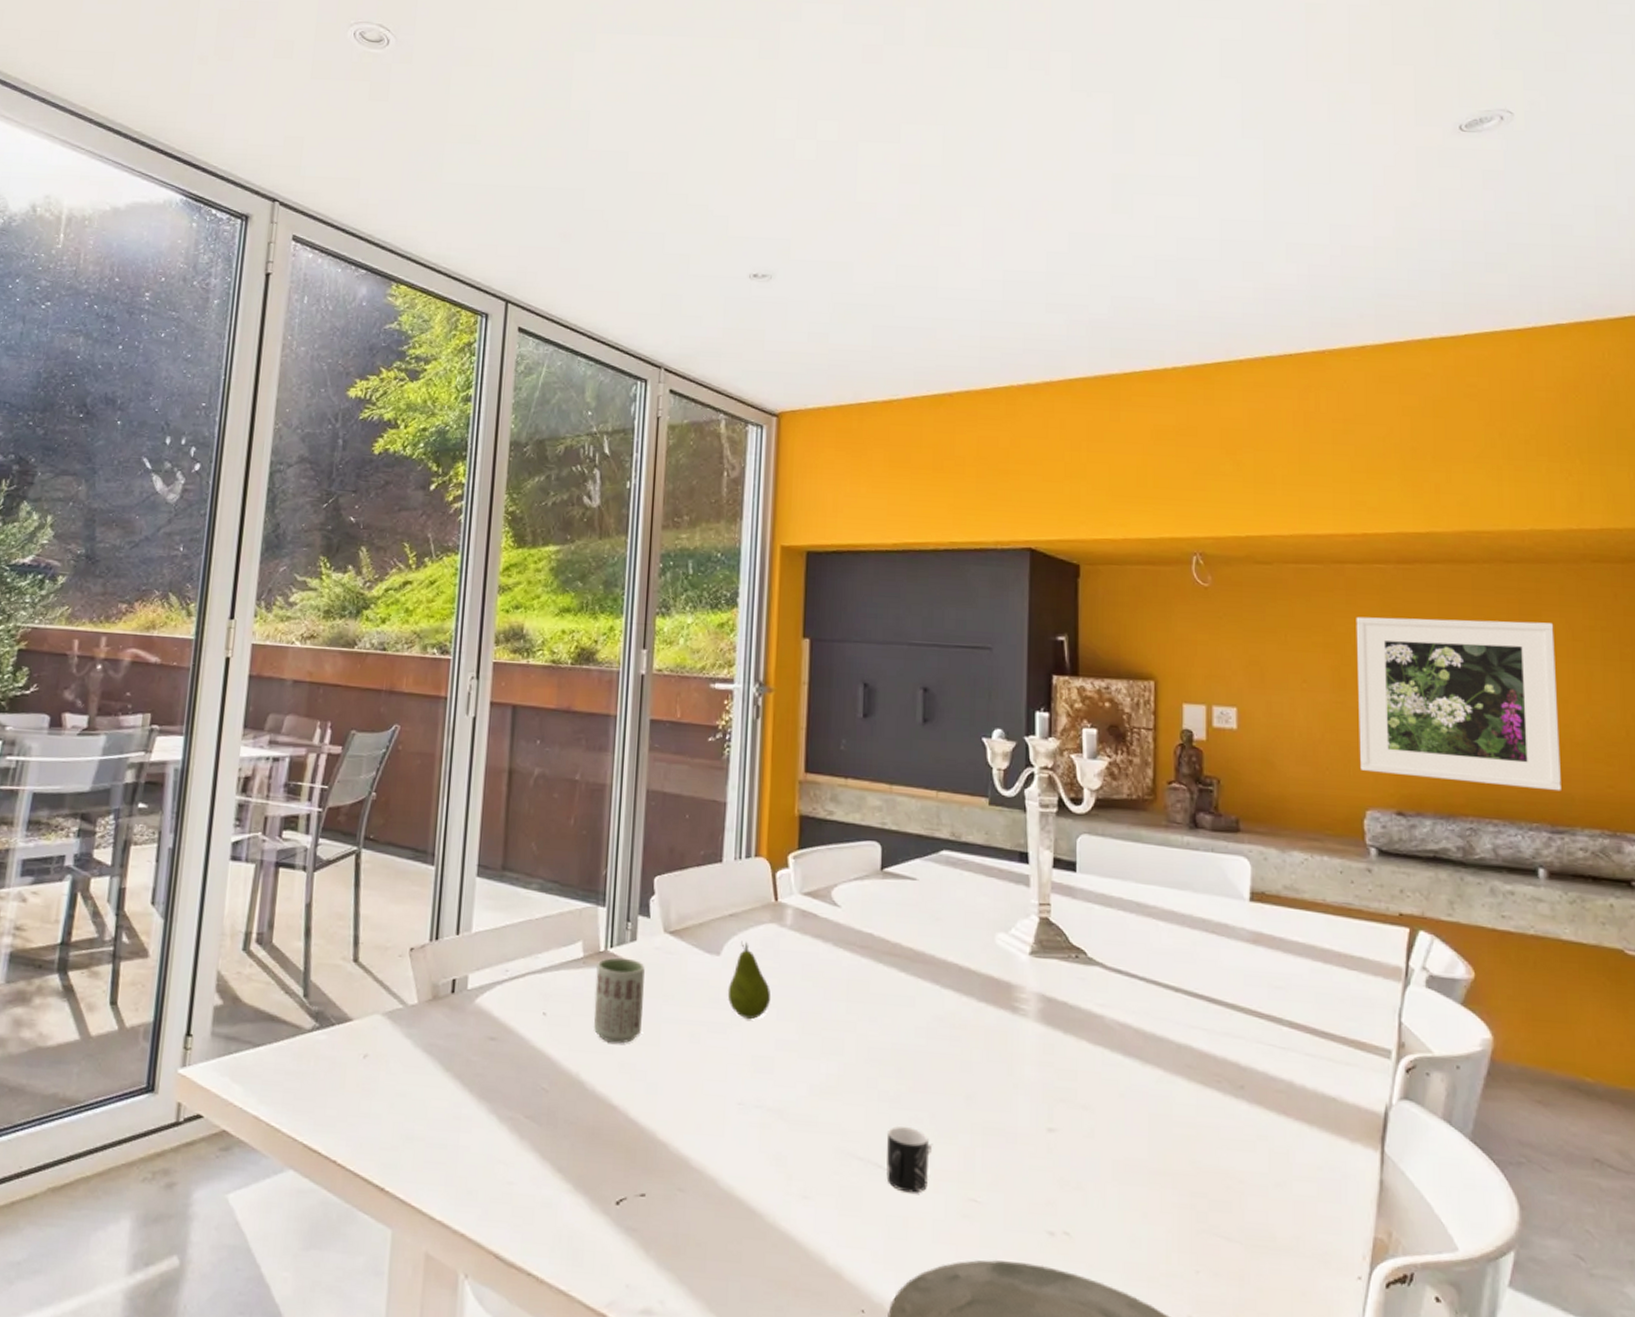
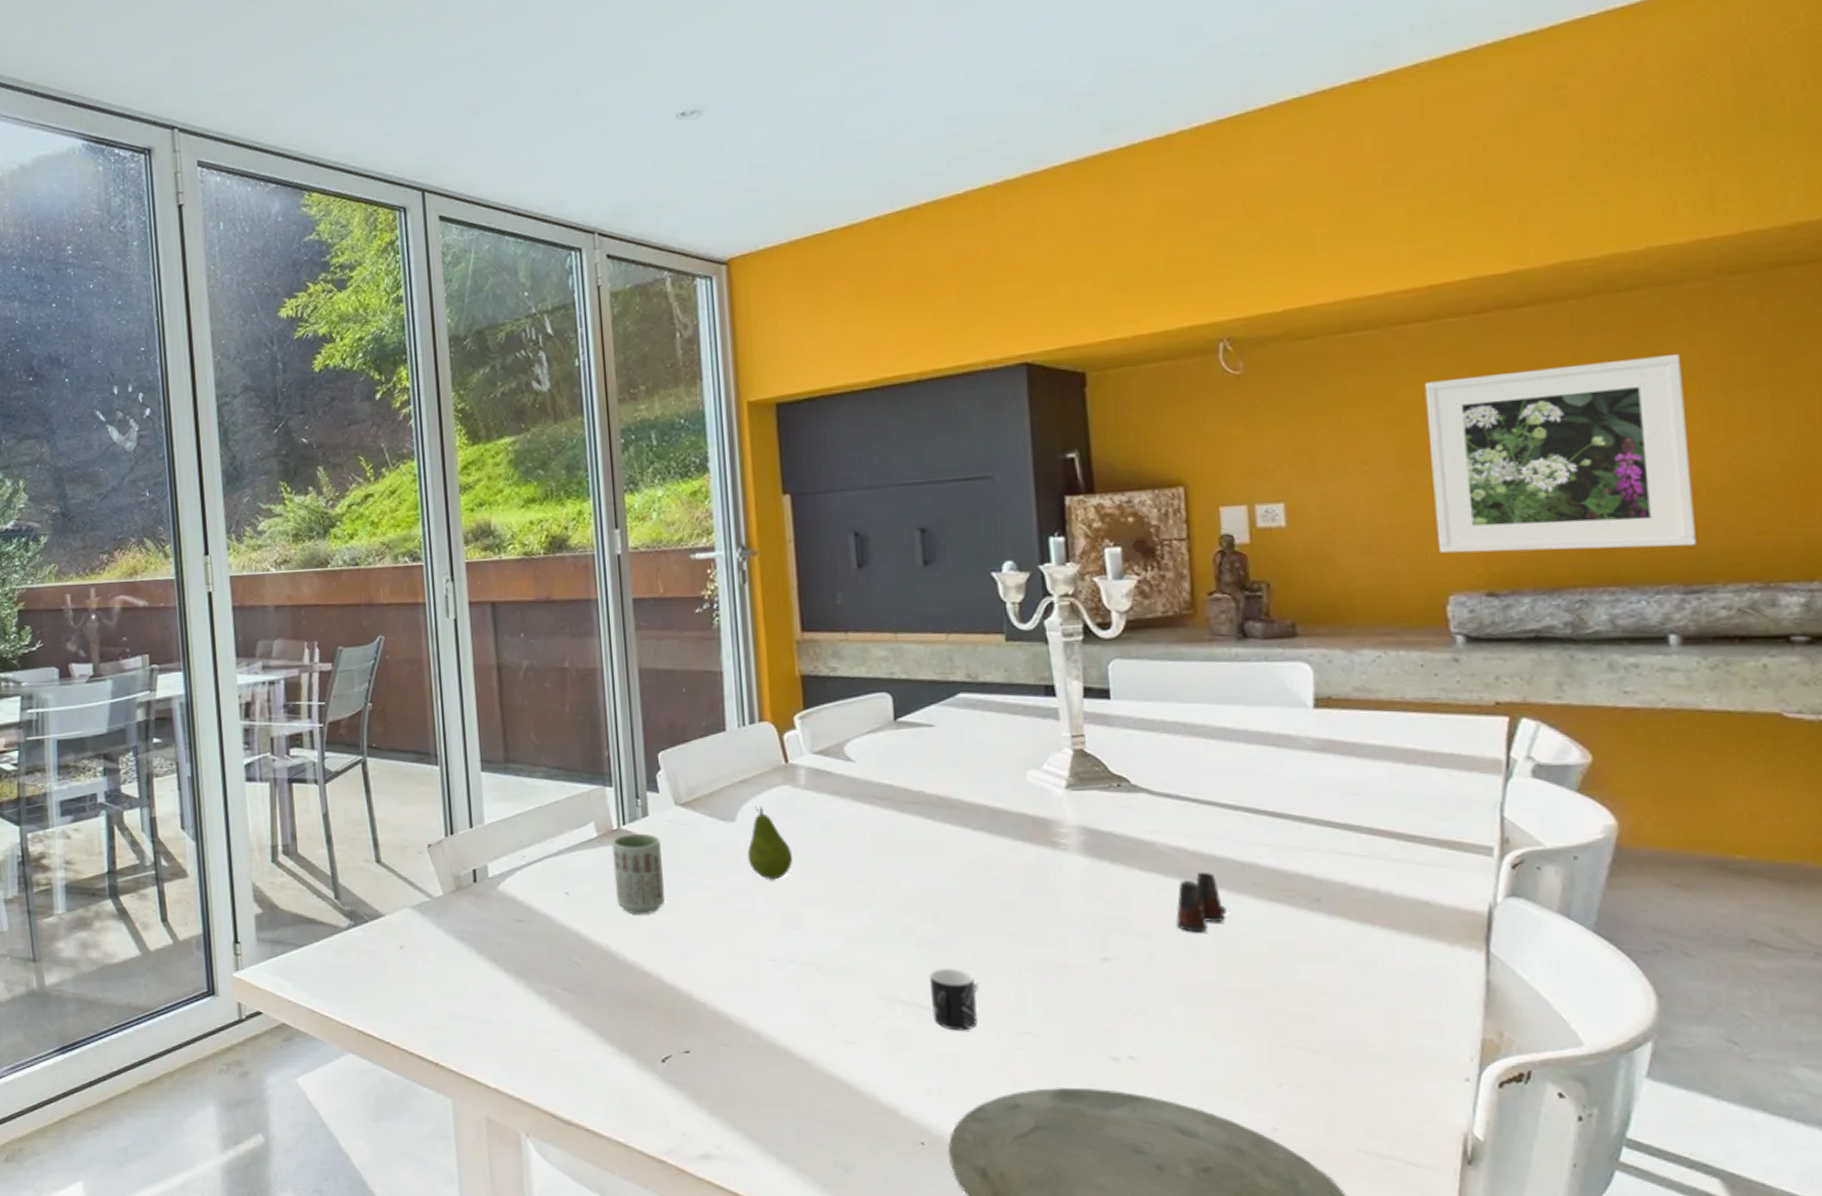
salt shaker: none [1117,1049,1162,1110] -> present [1176,871,1227,932]

